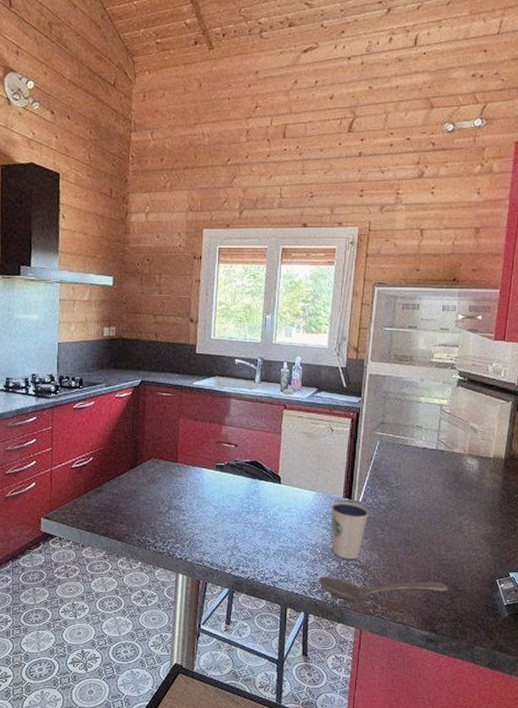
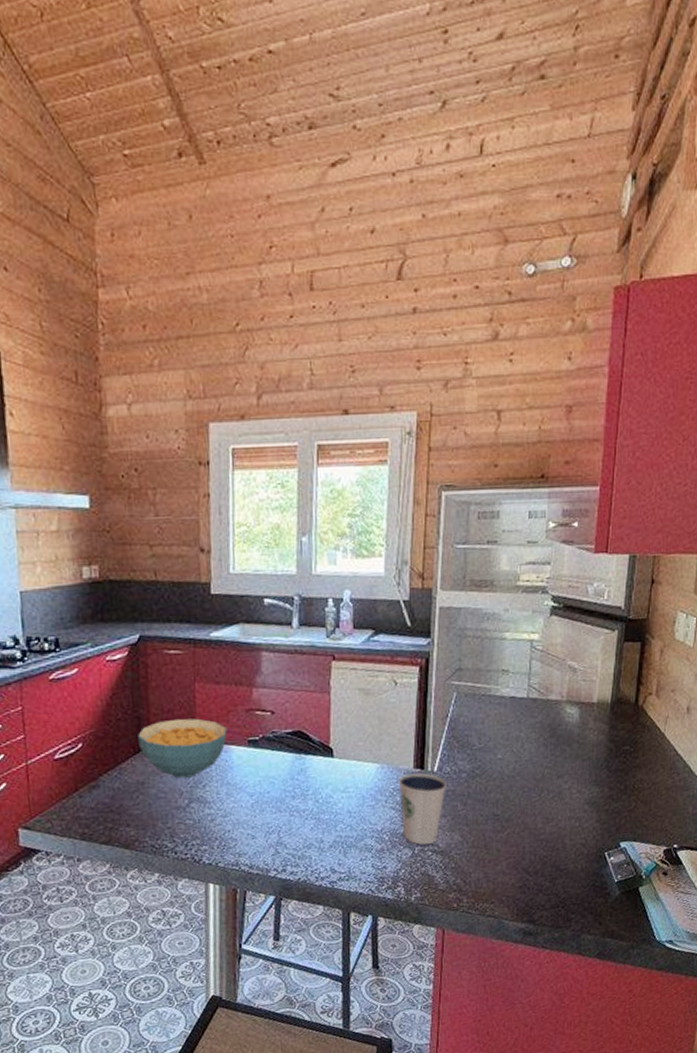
cereal bowl: none [134,444,201,490] -> present [138,718,227,778]
stirrer: present [318,577,448,601] -> none [388,862,547,897]

